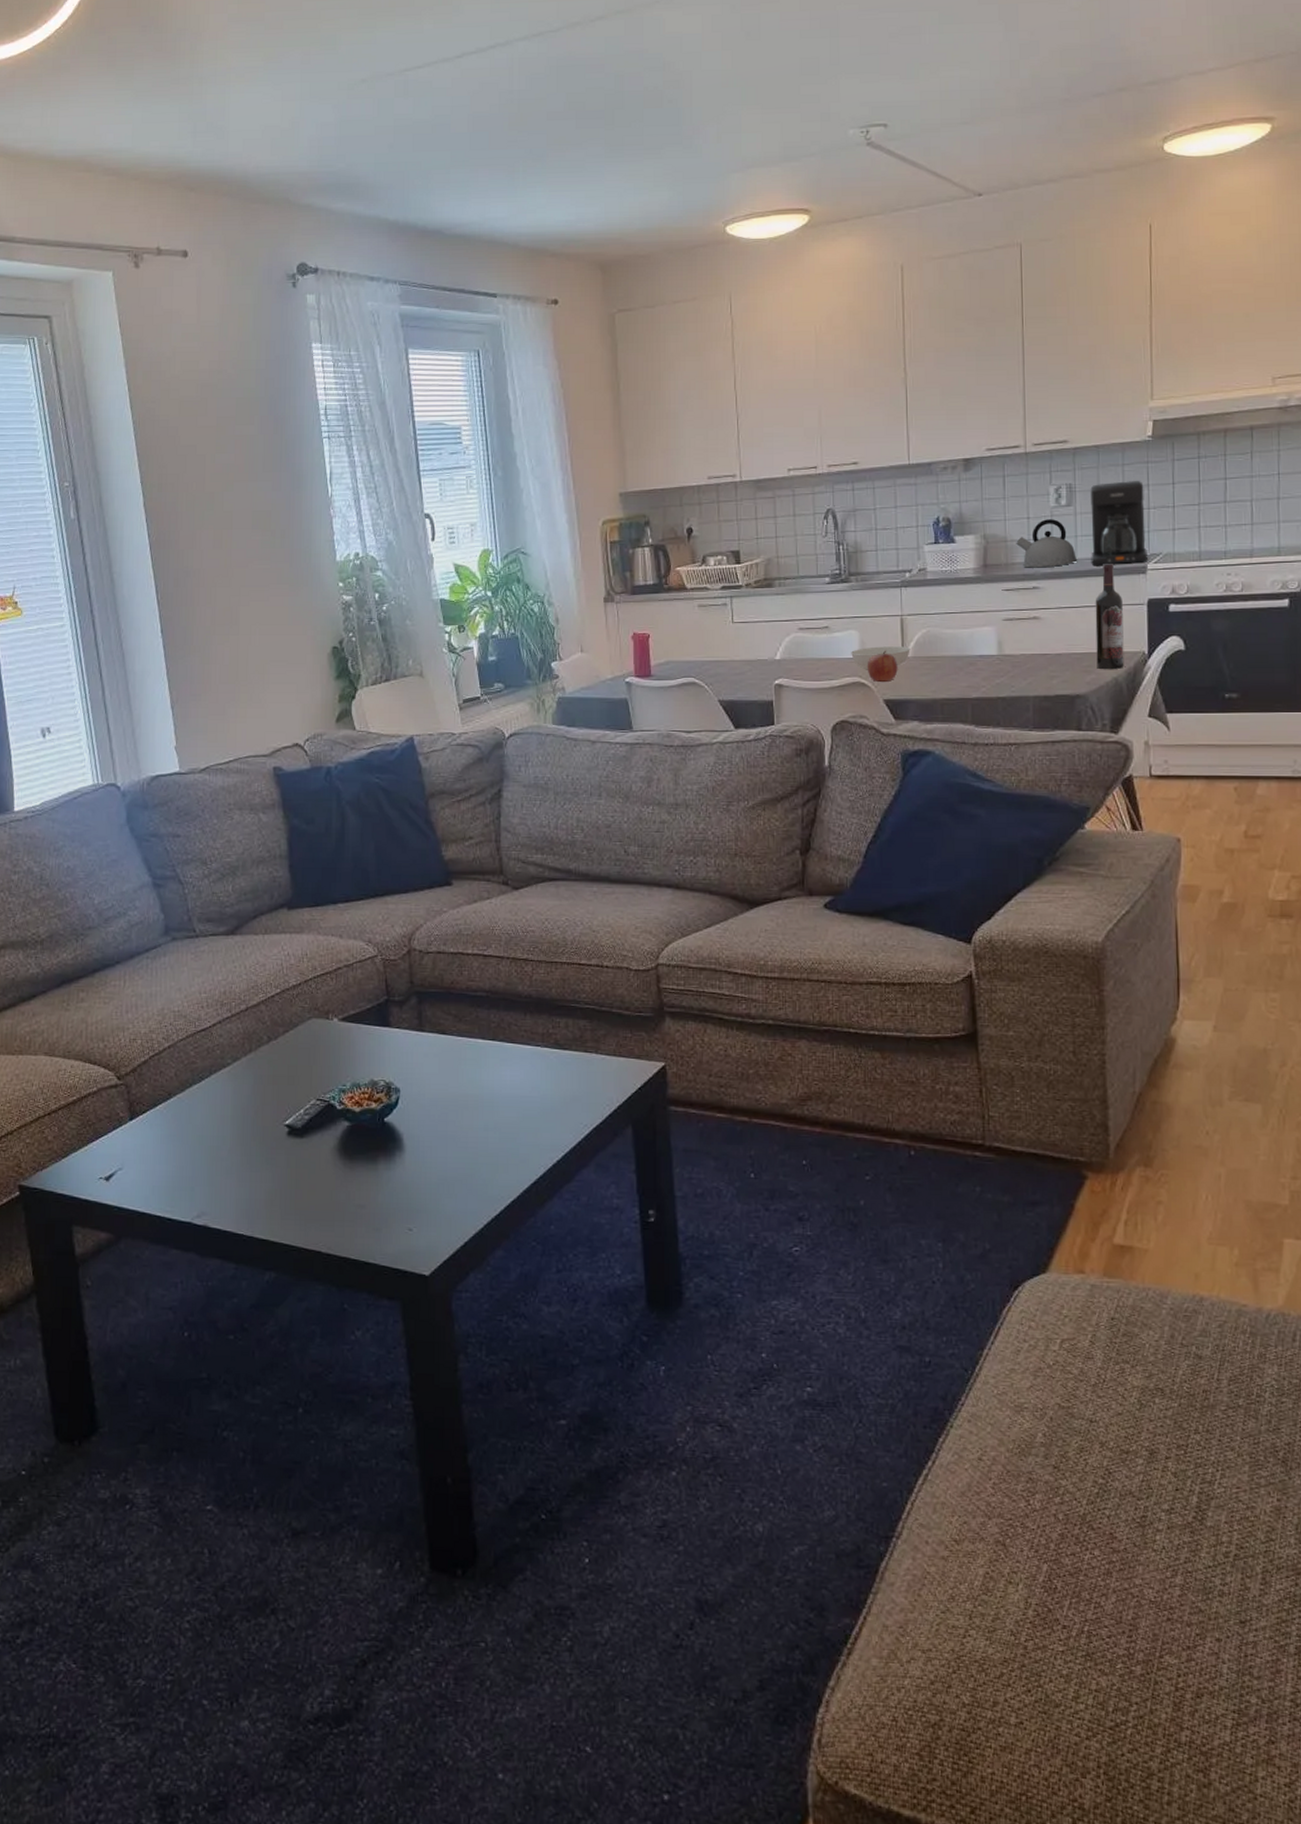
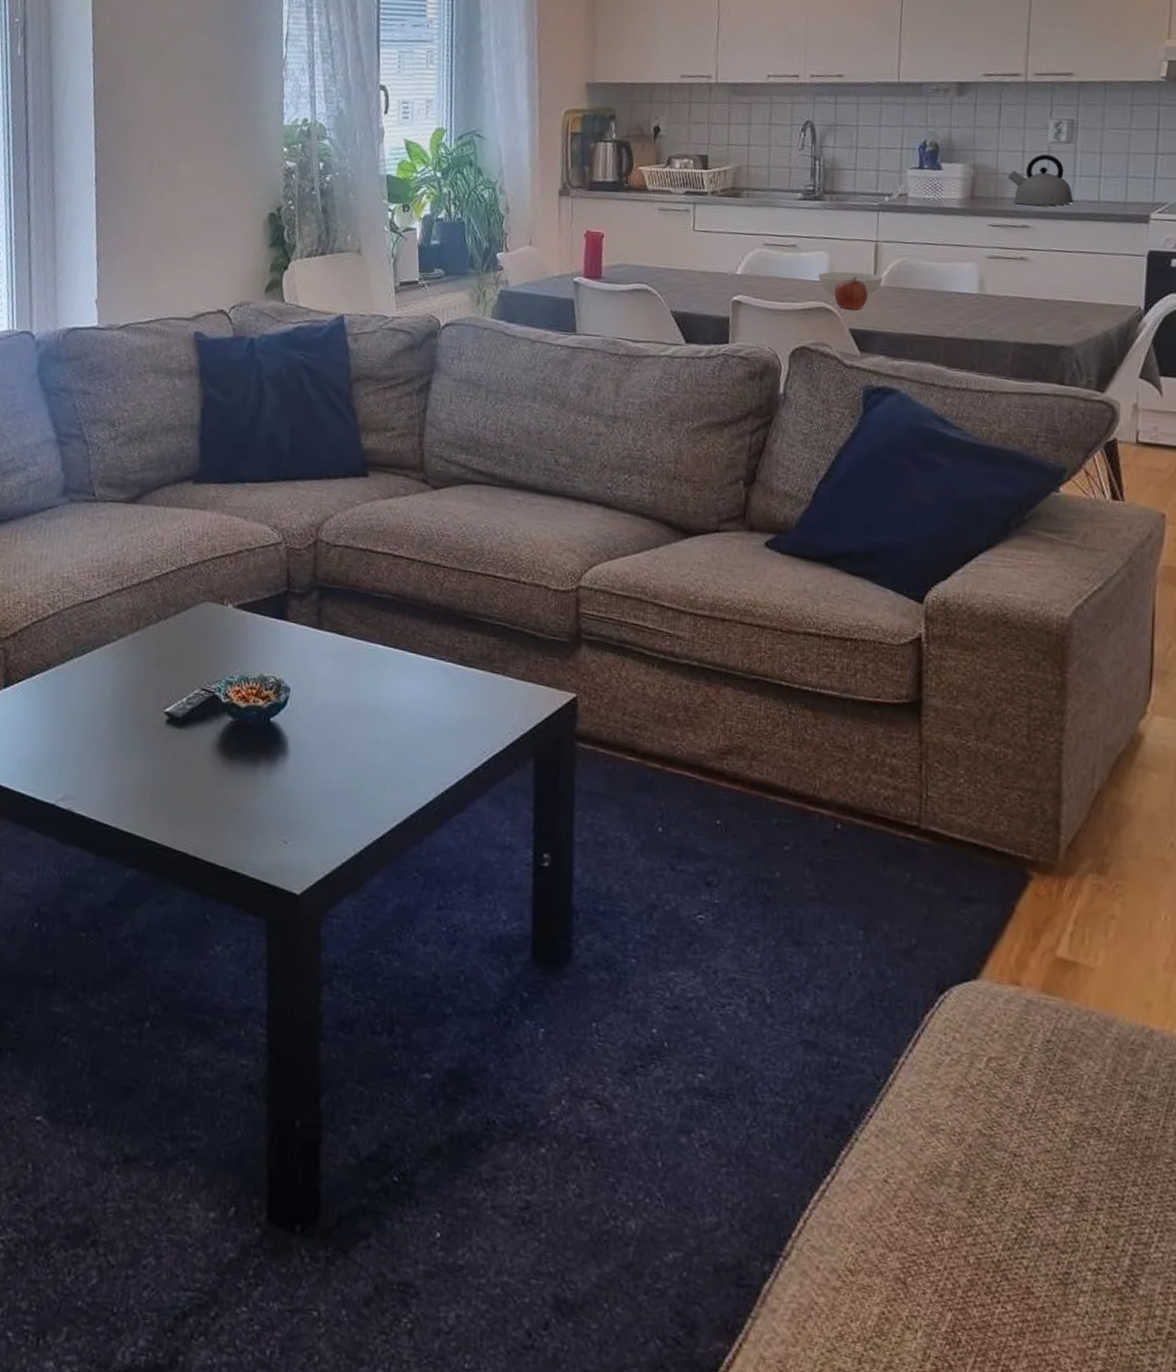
coffee maker: present [1090,481,1148,565] -> none [1088,122,1153,211]
wine bottle: present [1095,564,1124,669] -> none [1086,208,1120,323]

